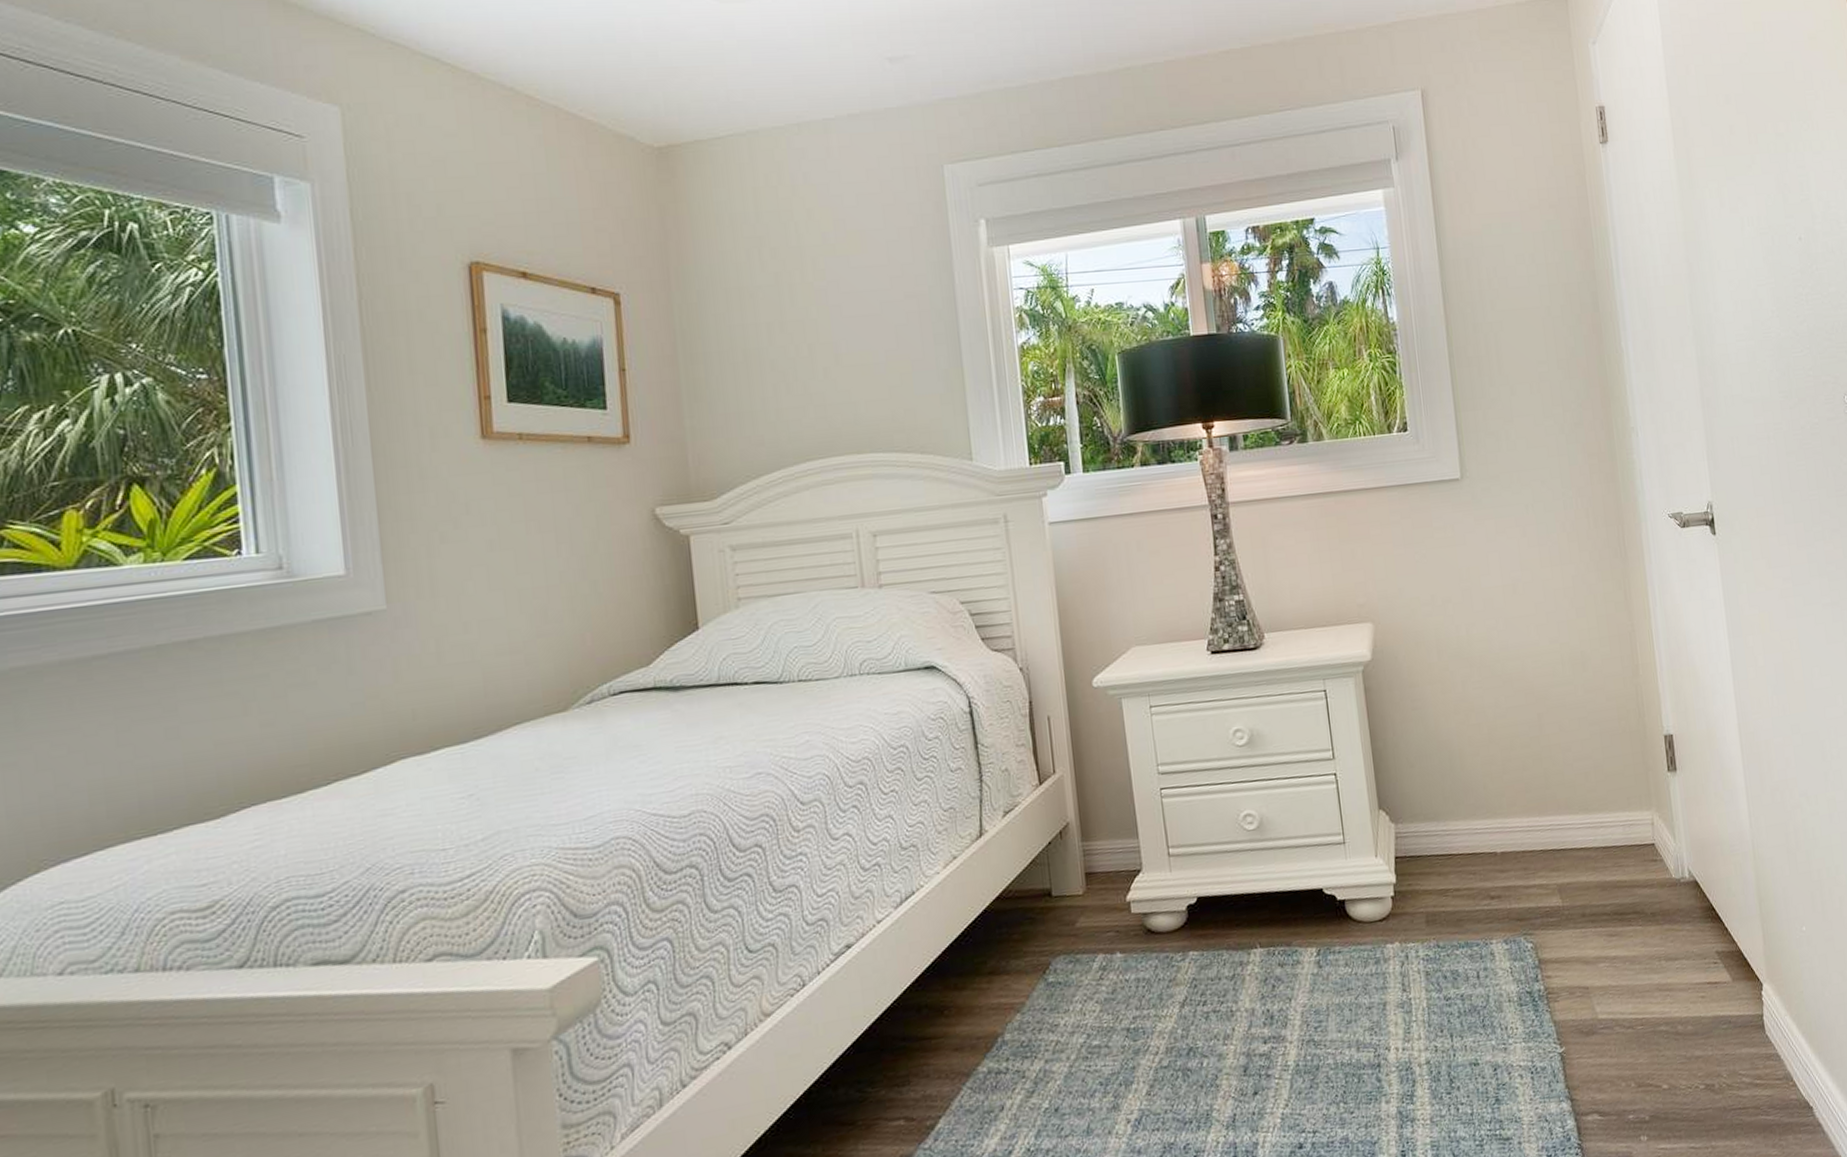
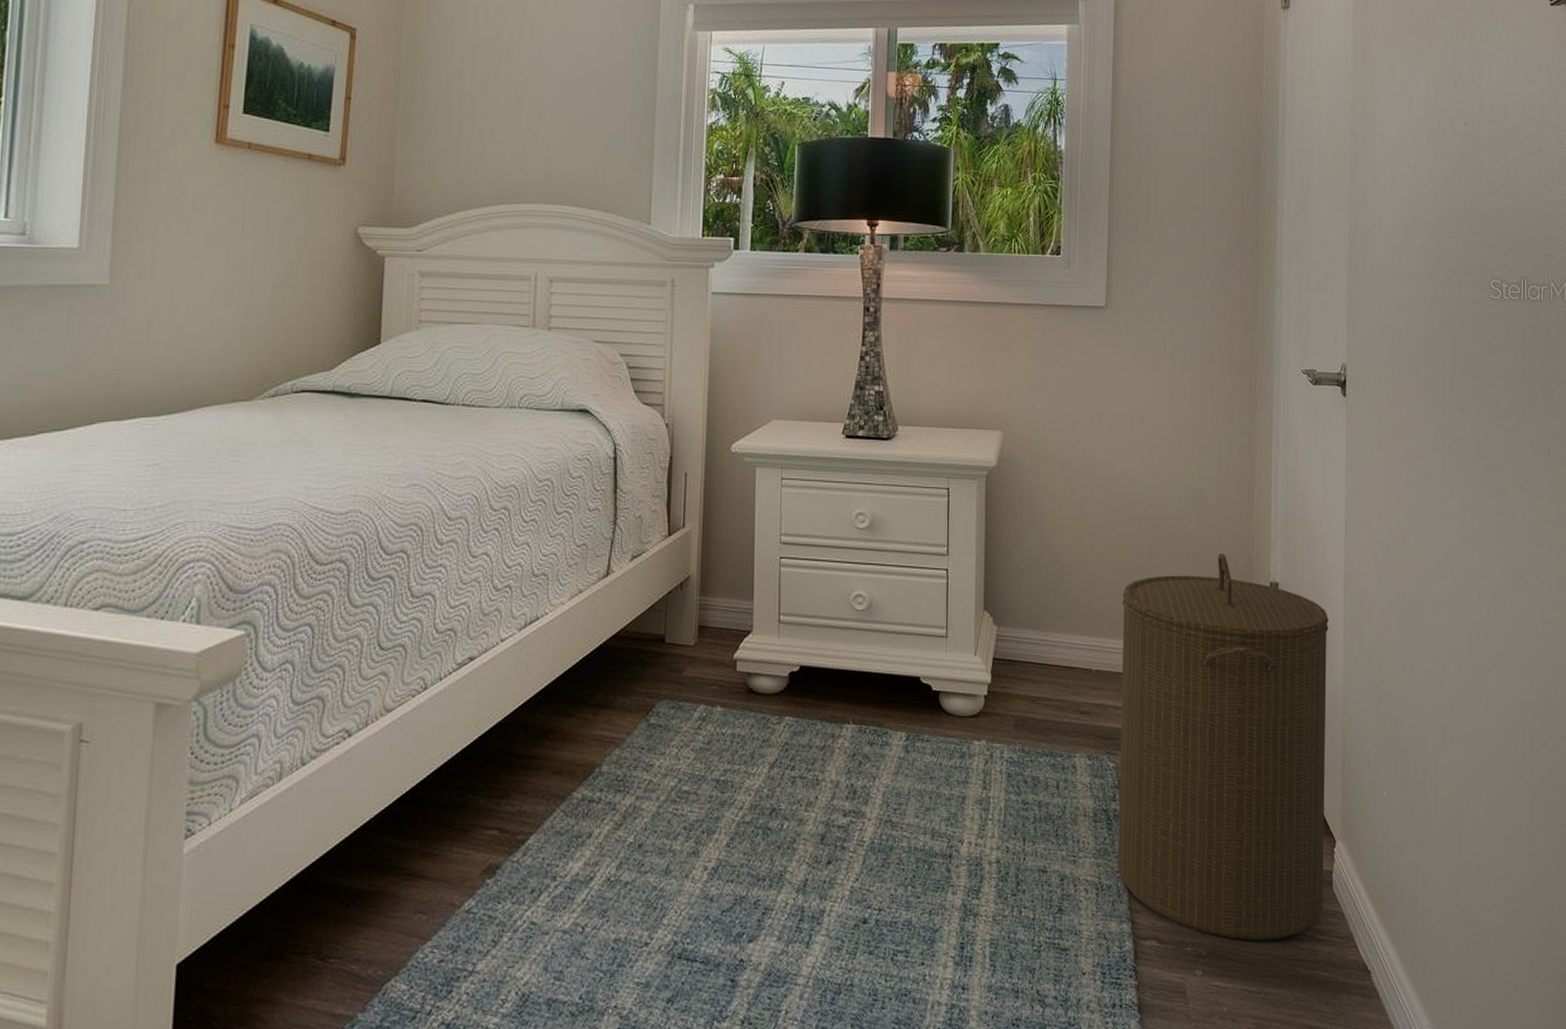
laundry hamper: none [1518,713,1759,1100] -> present [1118,553,1329,941]

